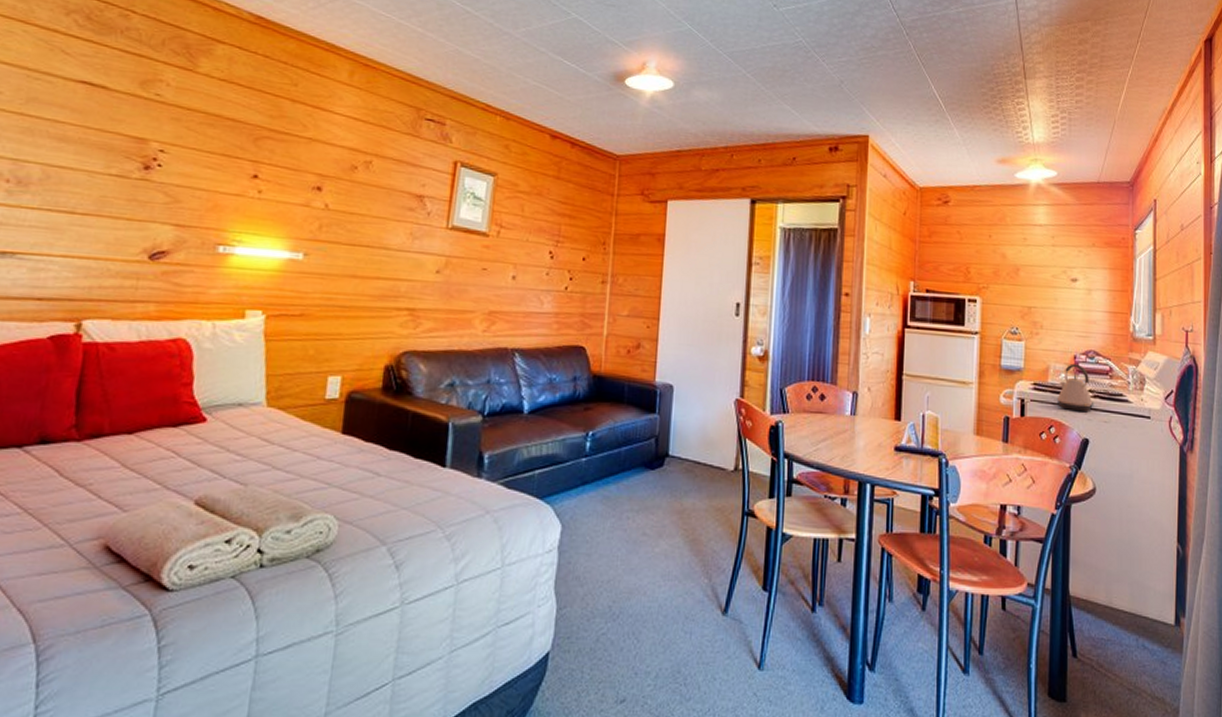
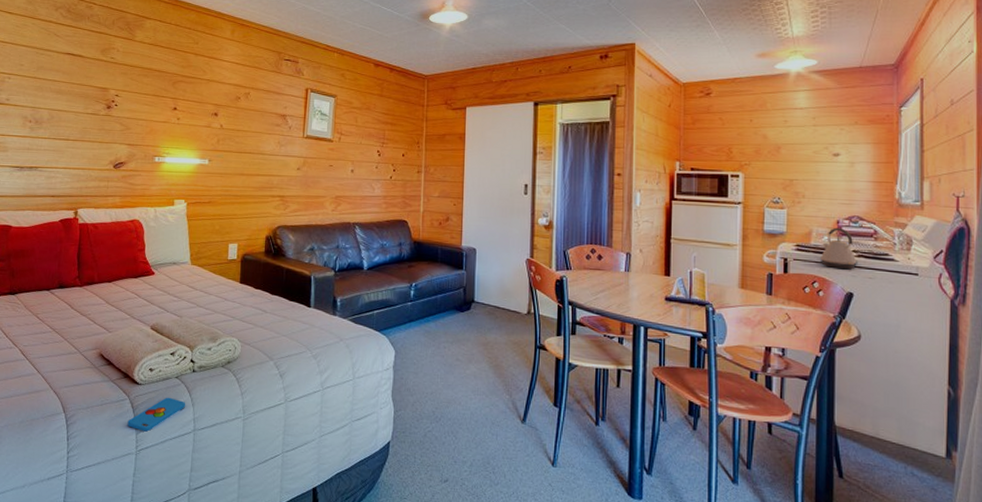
smartphone: none [145,608,246,664] -> present [127,397,186,432]

